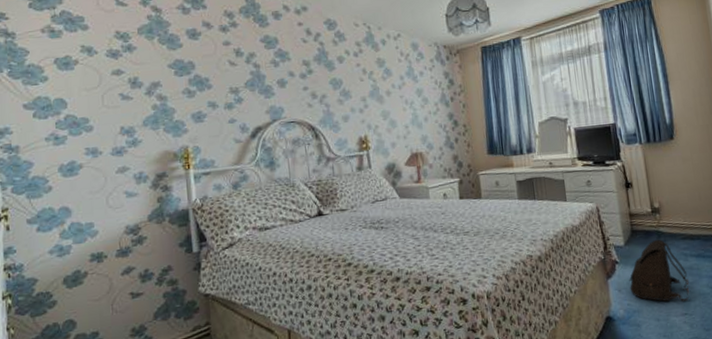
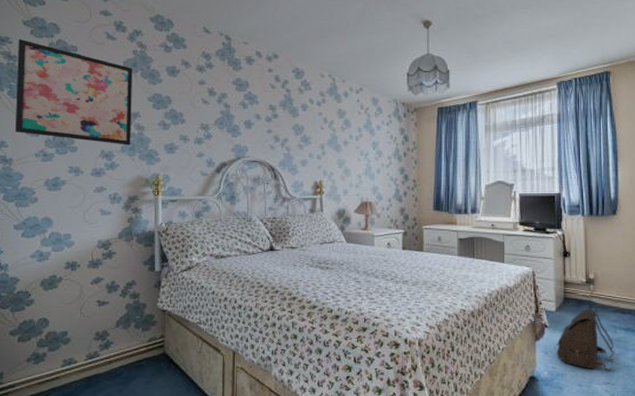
wall art: none [15,13,154,119] -> present [15,38,133,145]

